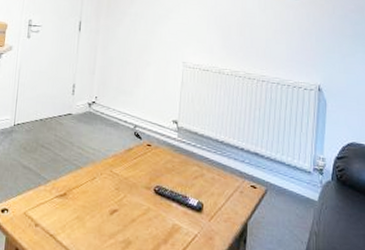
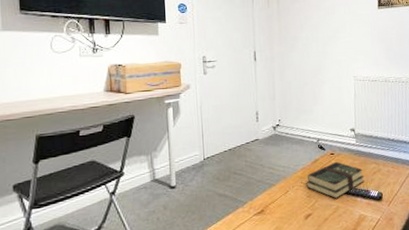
book: none [115,154,183,199] -> present [306,161,365,199]

